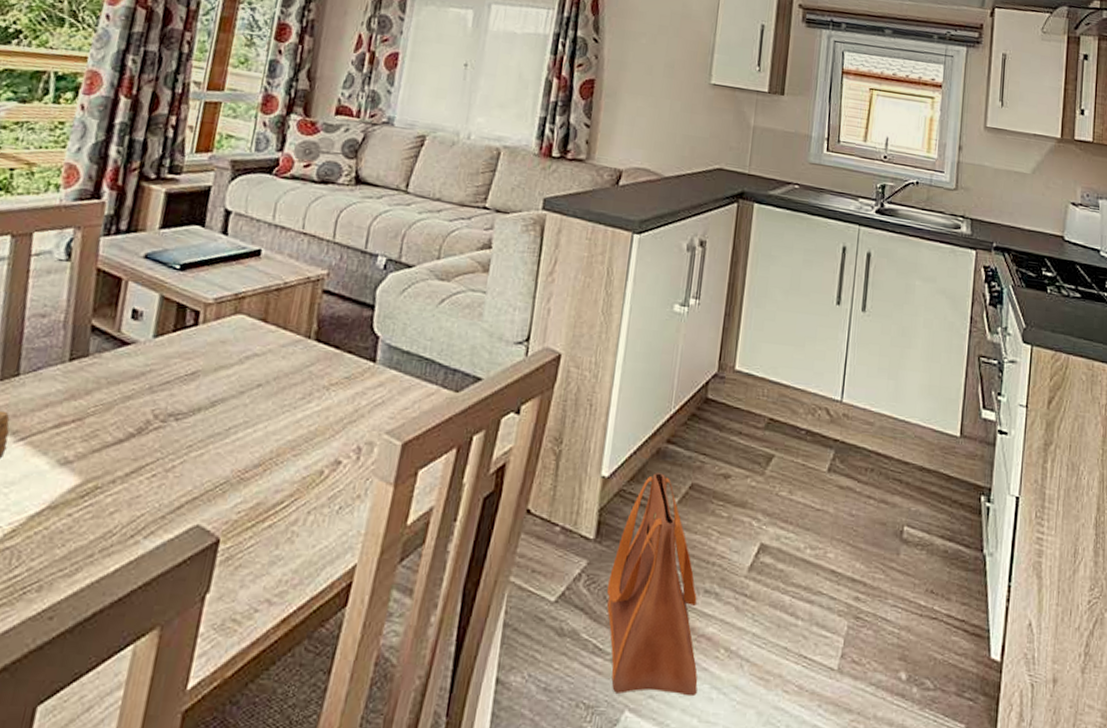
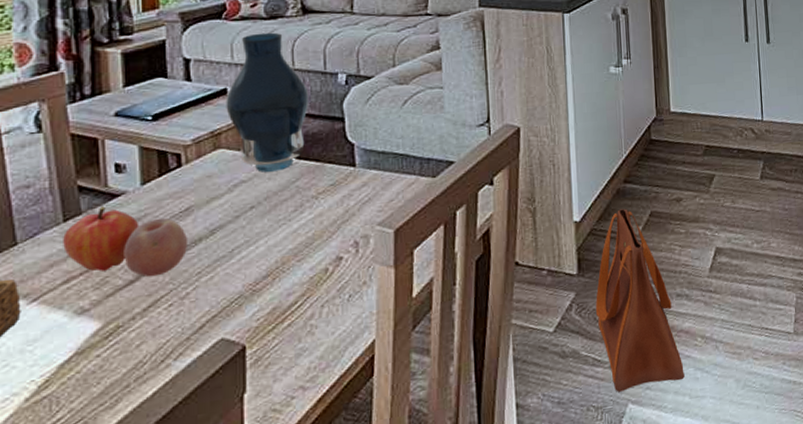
fruit: none [62,352,142,423] -> present [63,206,139,271]
fruit: none [119,376,188,441] -> present [124,217,189,277]
vase: none [255,196,344,351] -> present [226,32,309,172]

